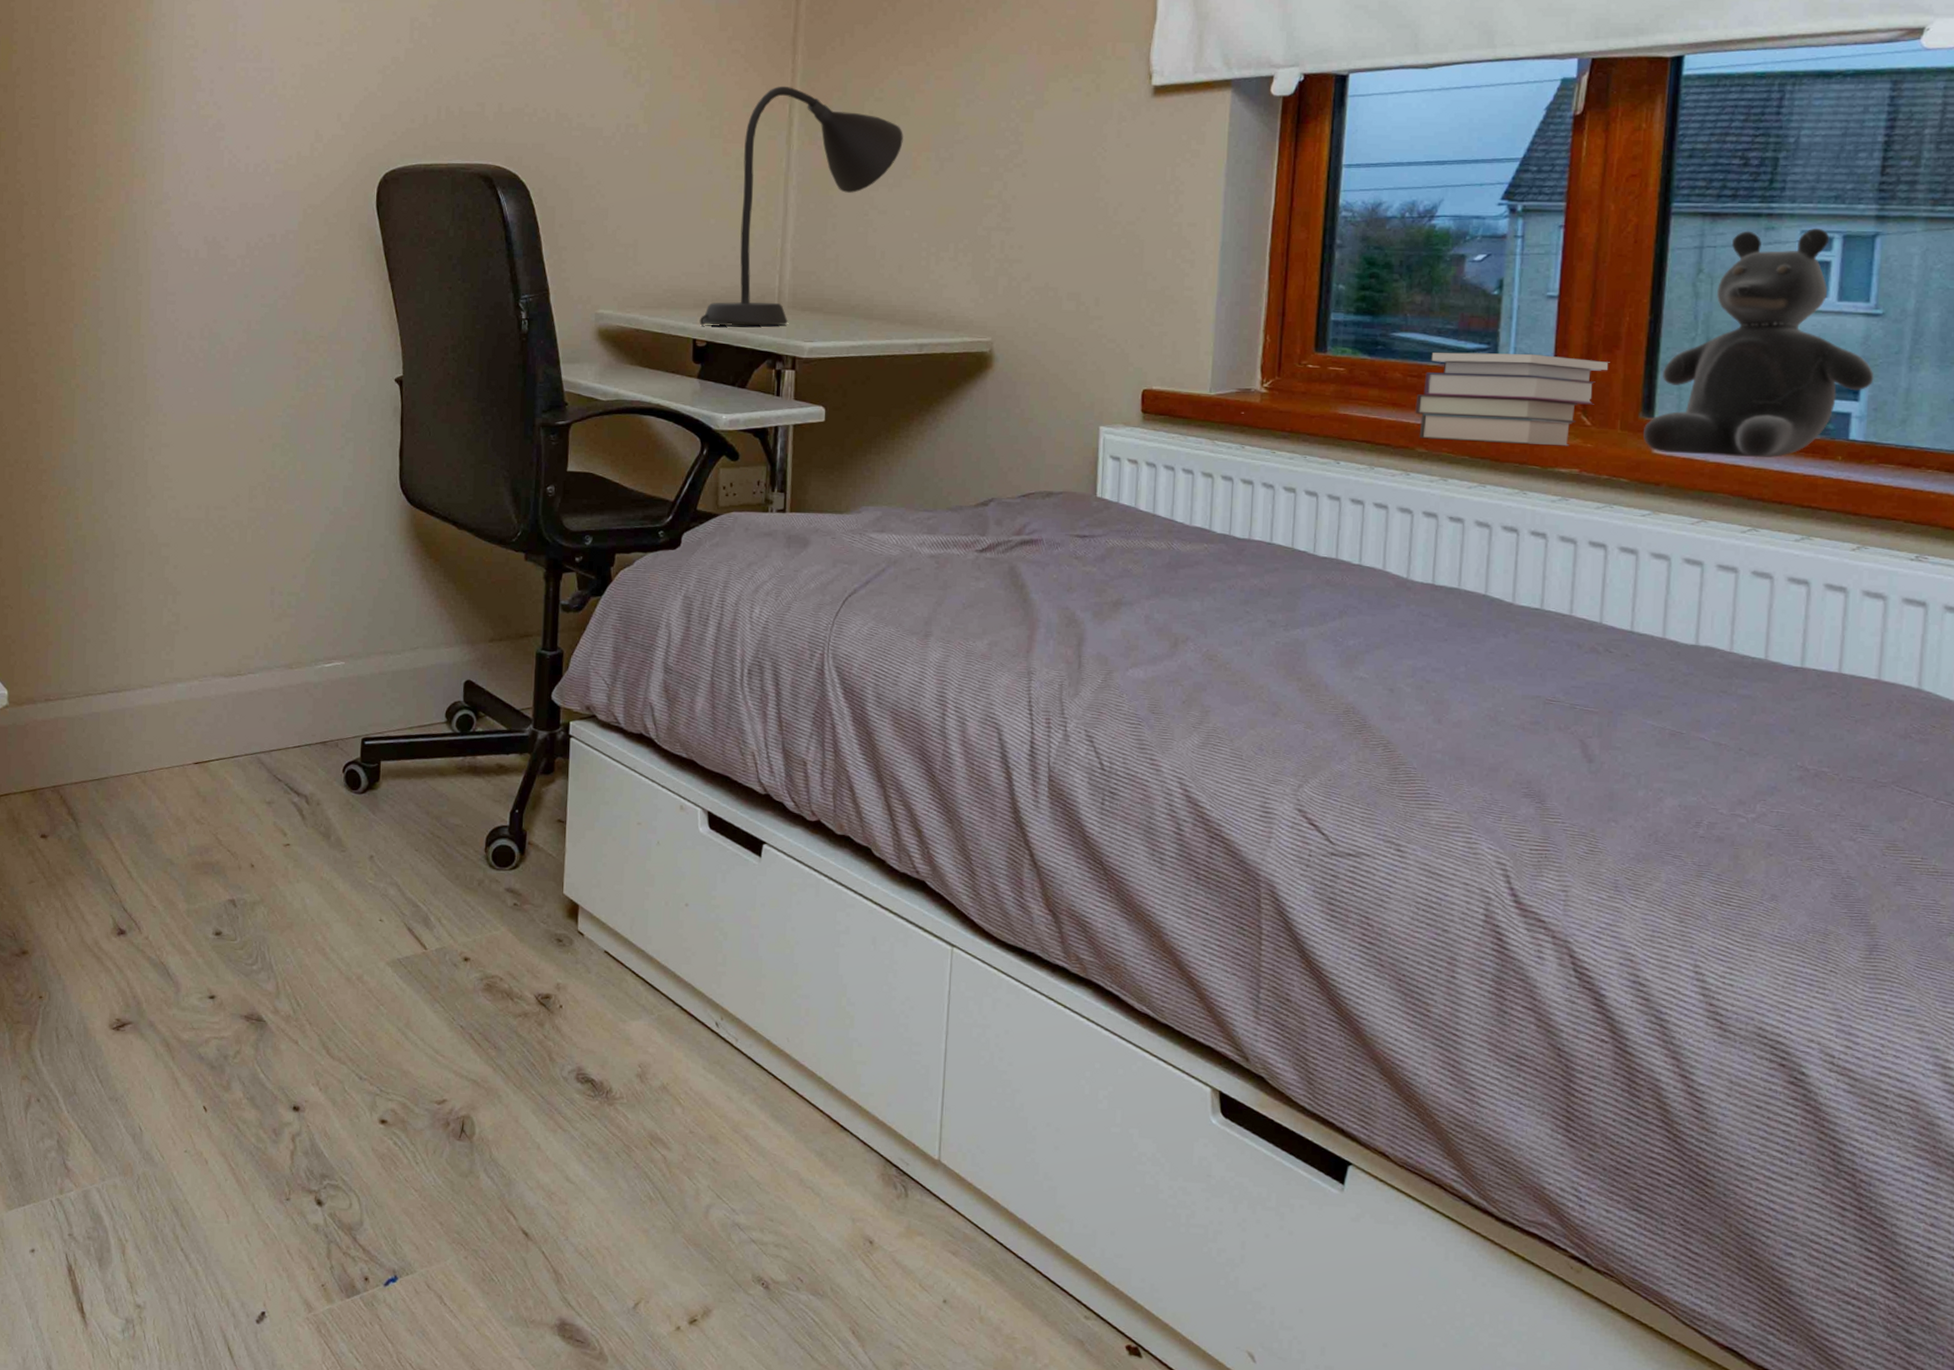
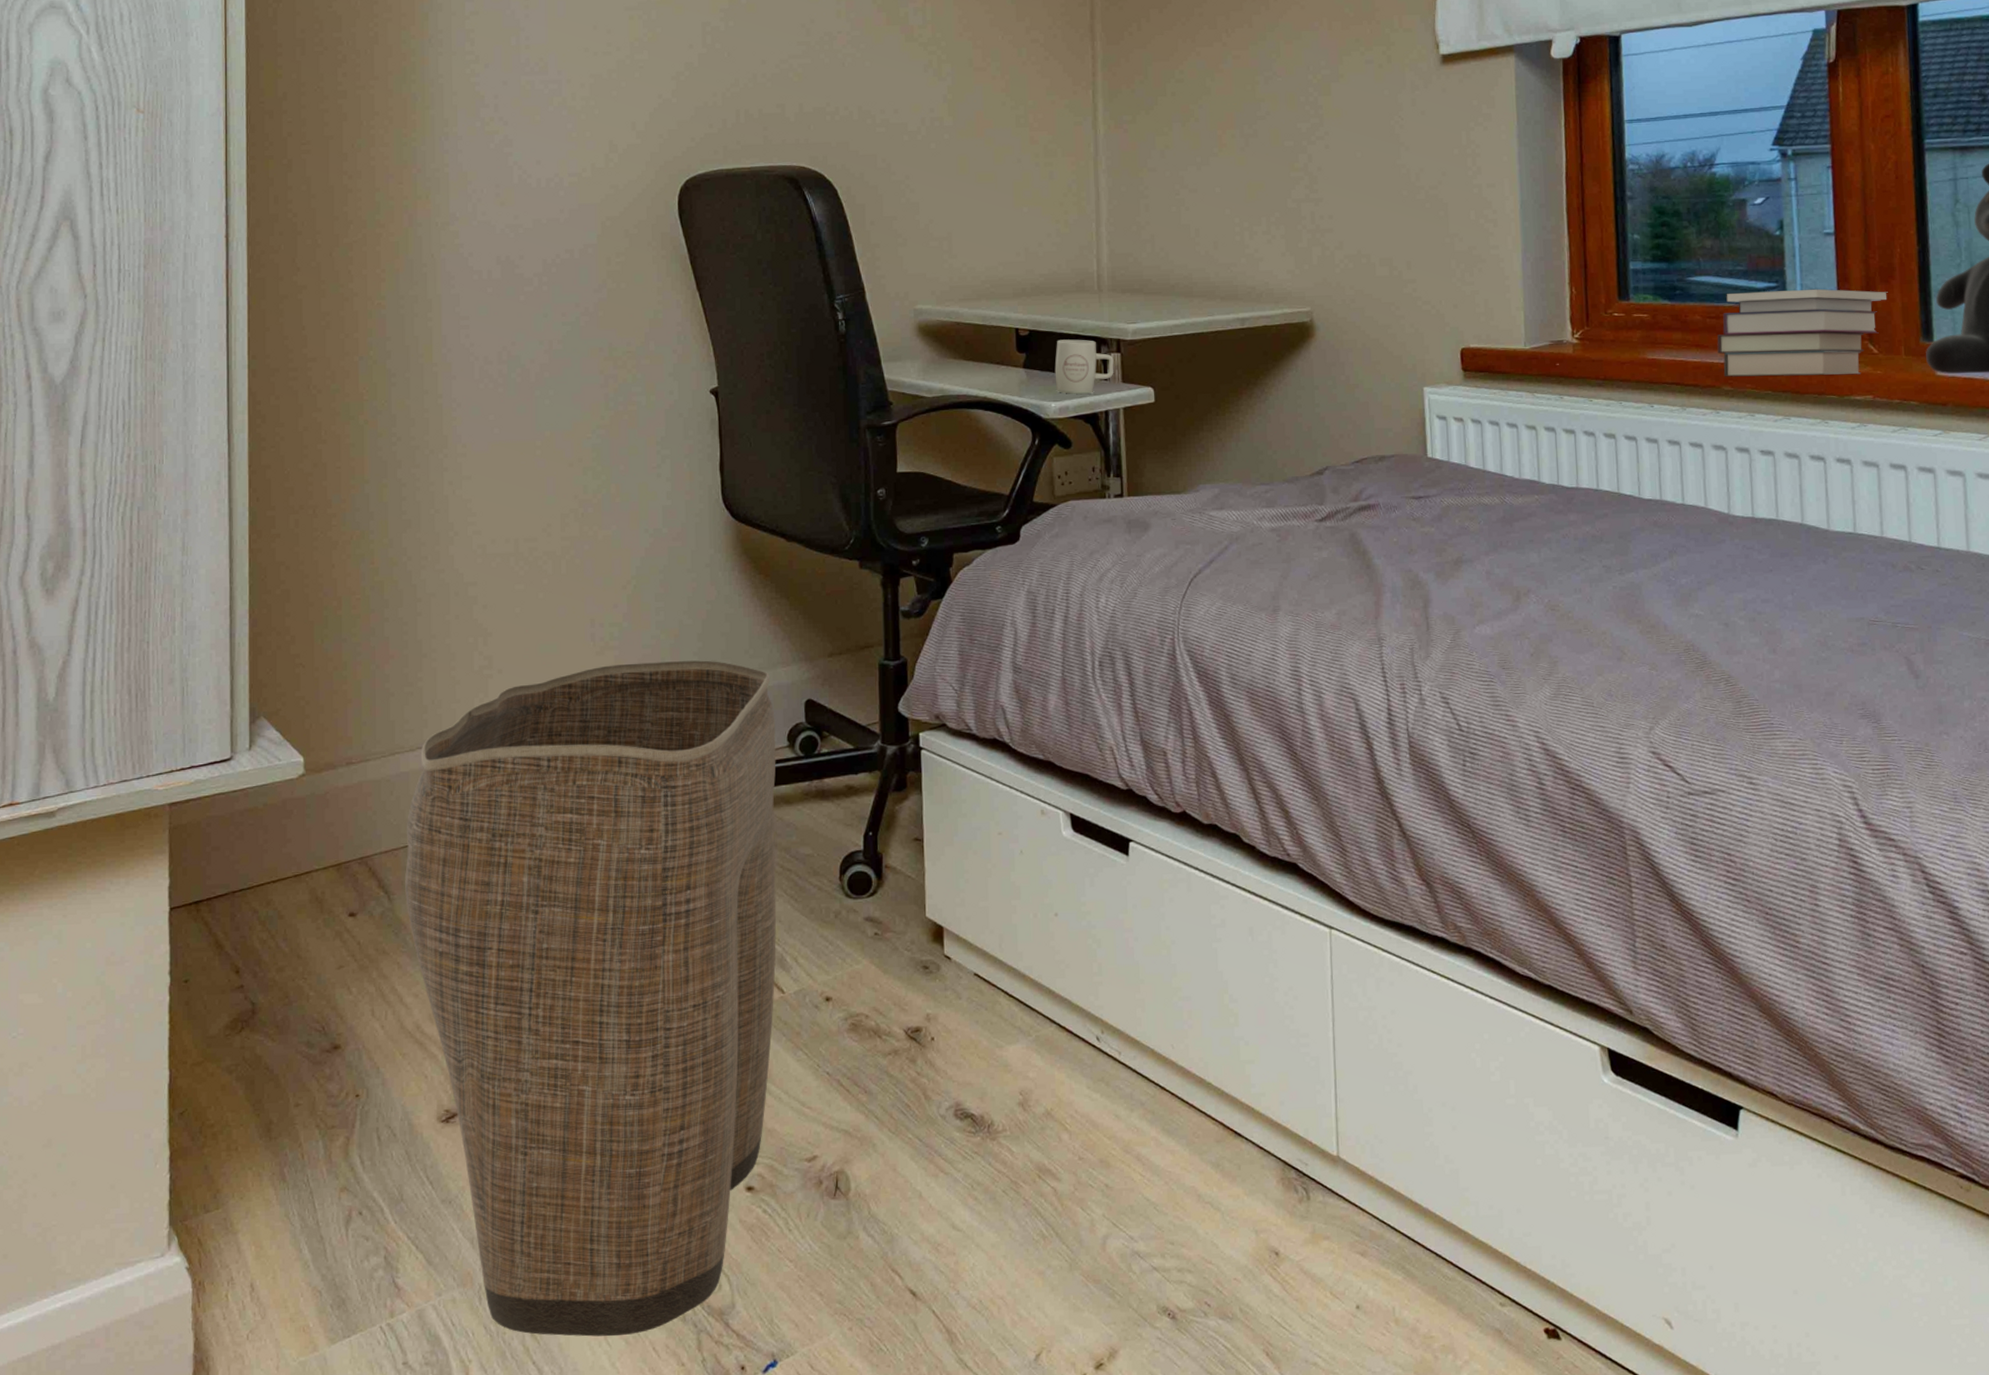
laundry basket: none [91,631,435,1237] -> present [405,660,777,1337]
desk lamp: present [699,86,903,326] -> none [1020,72,1207,315]
mug: none [728,353,788,408] -> present [1054,339,1114,394]

